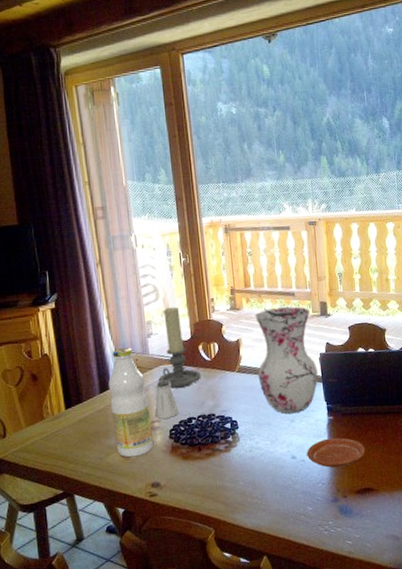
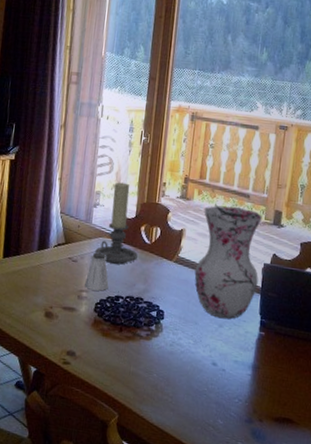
bottle: present [108,347,154,458] -> none [42,211,82,321]
plate: present [307,437,365,468] -> none [229,354,293,389]

